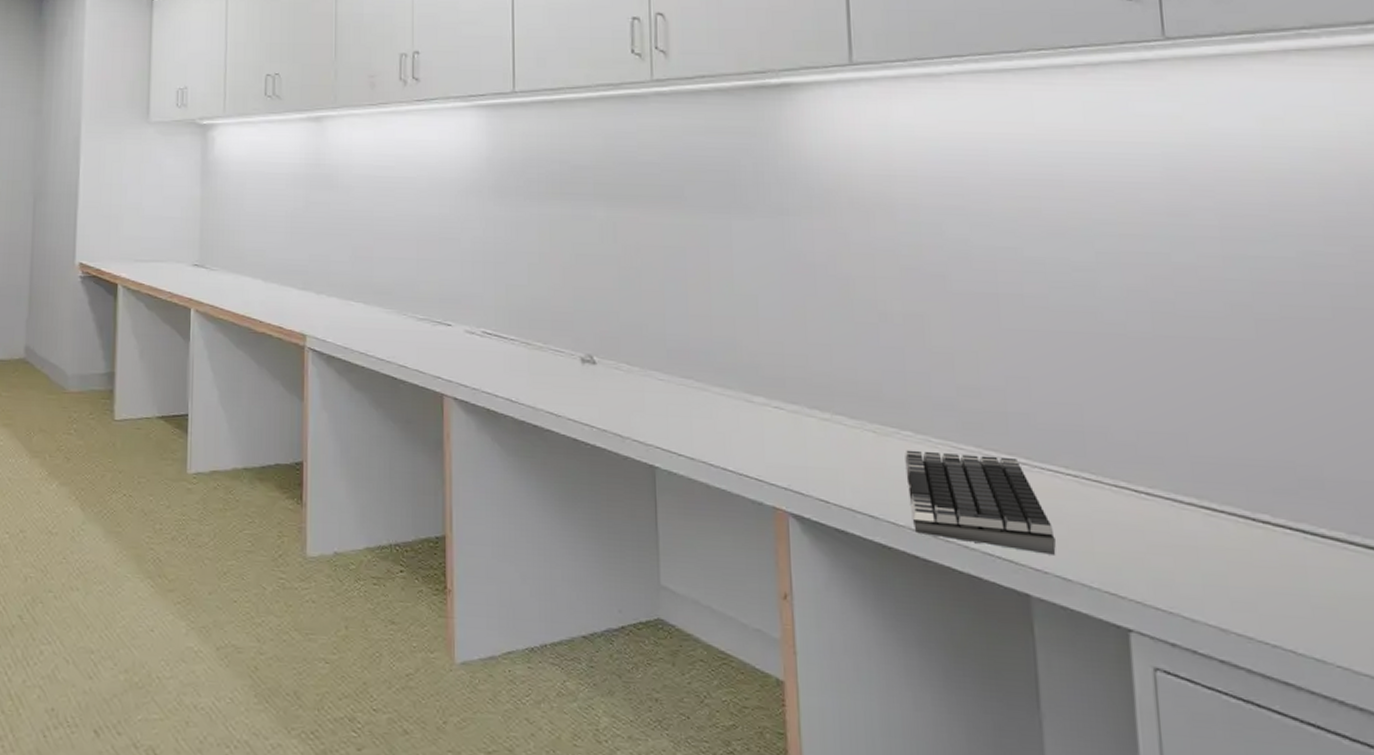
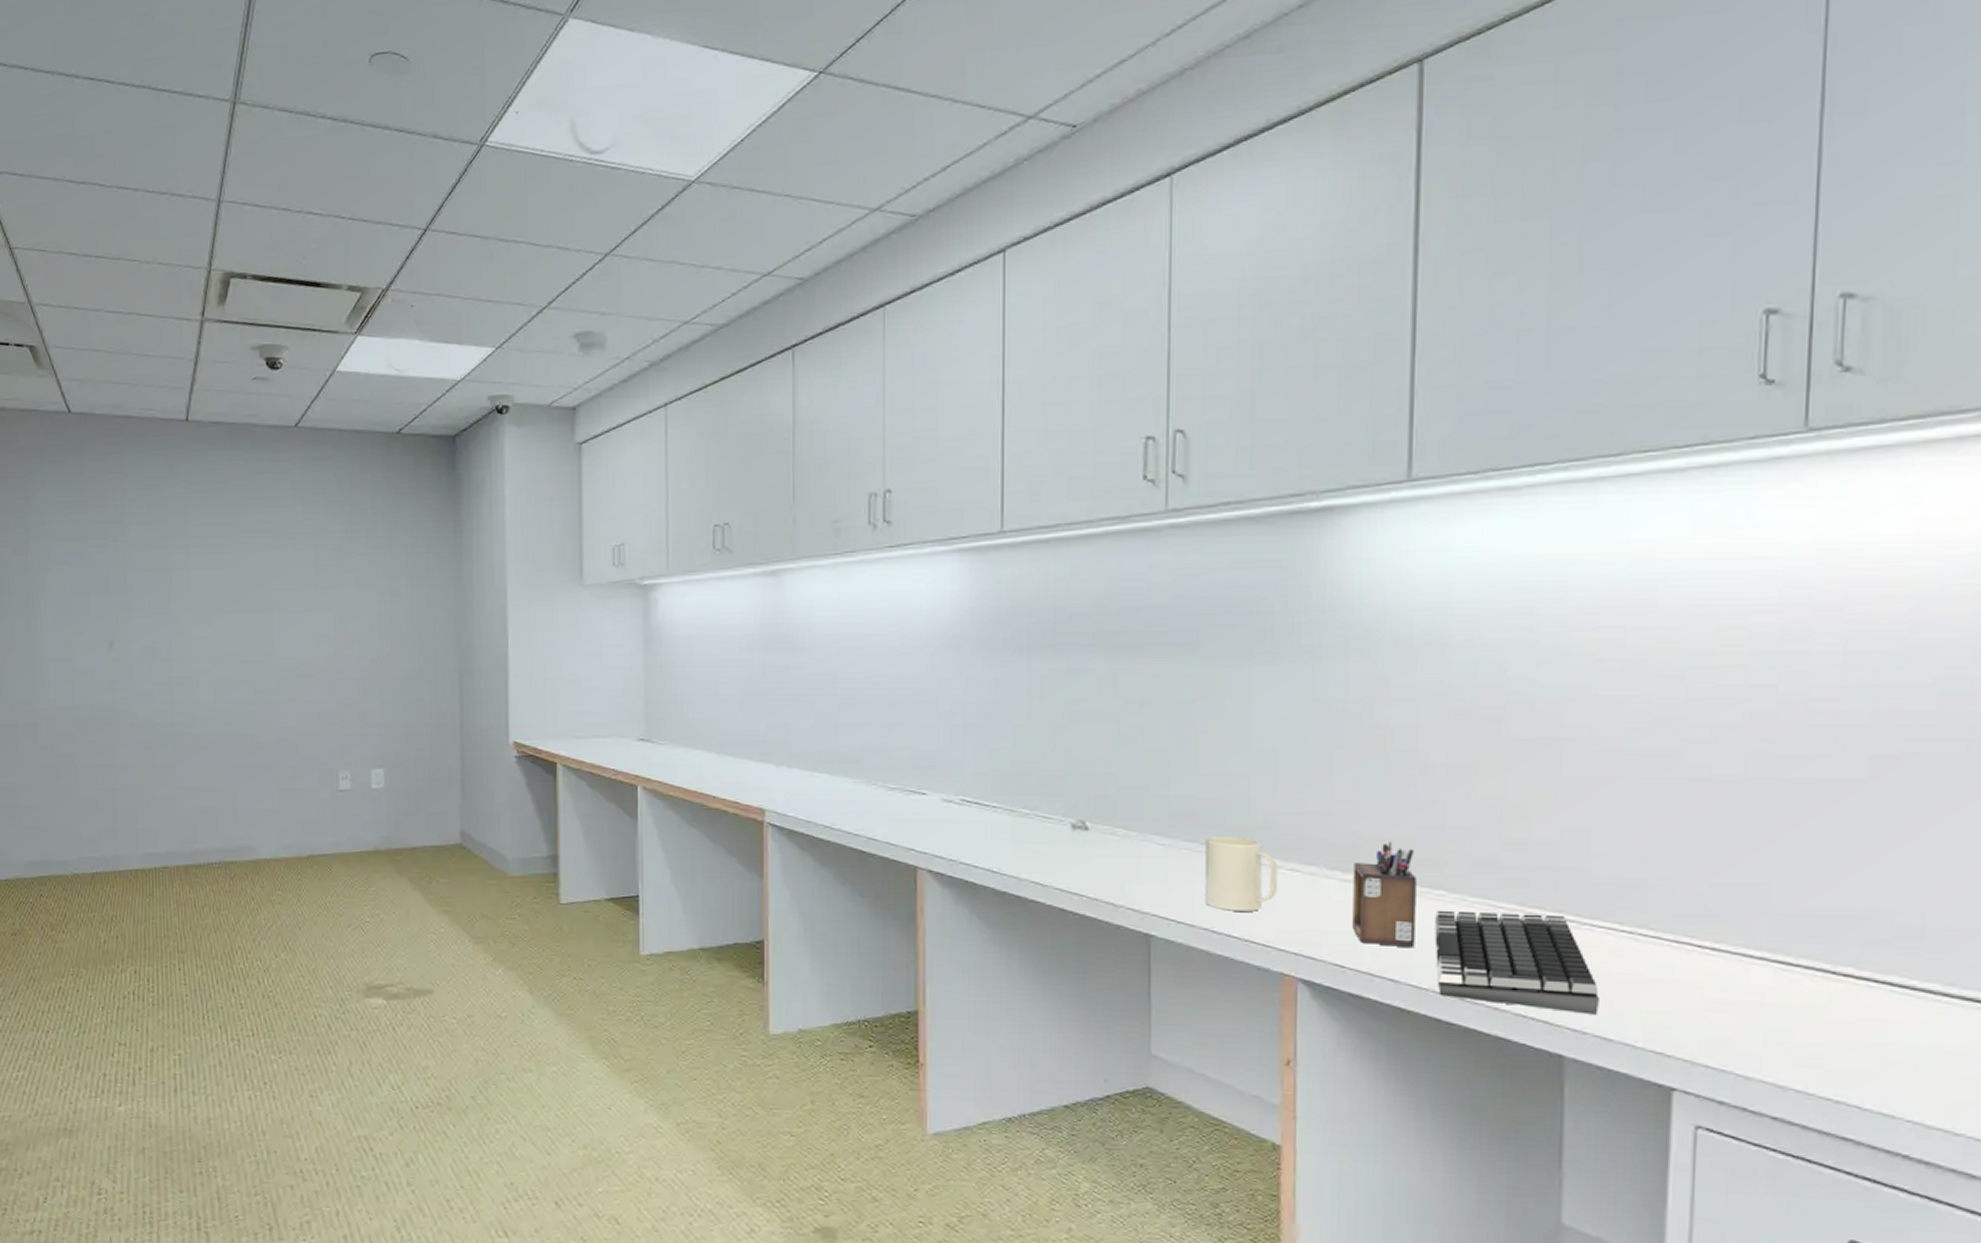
mug: none [699,374,765,446] -> present [1205,837,1278,911]
desk organizer: none [830,383,890,486] -> present [1352,841,1417,948]

